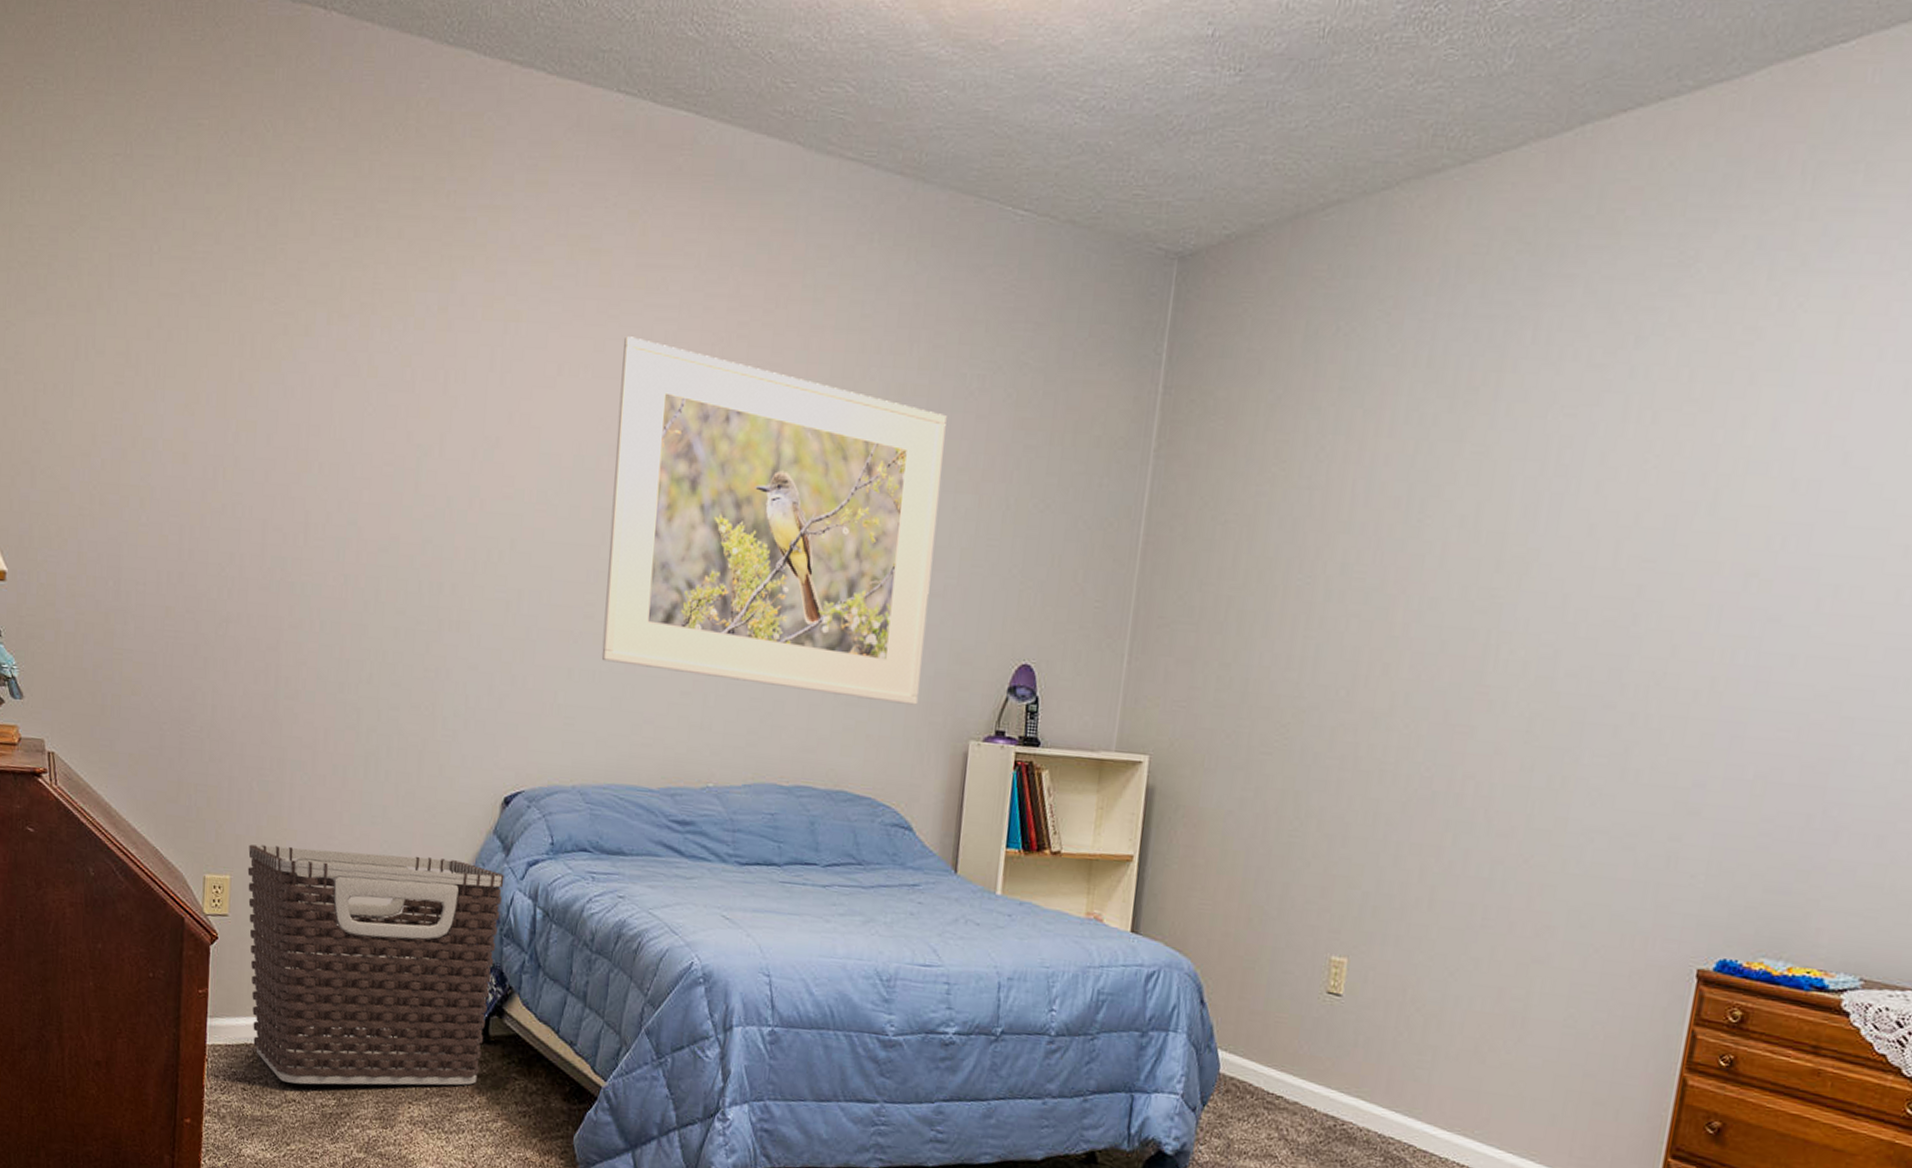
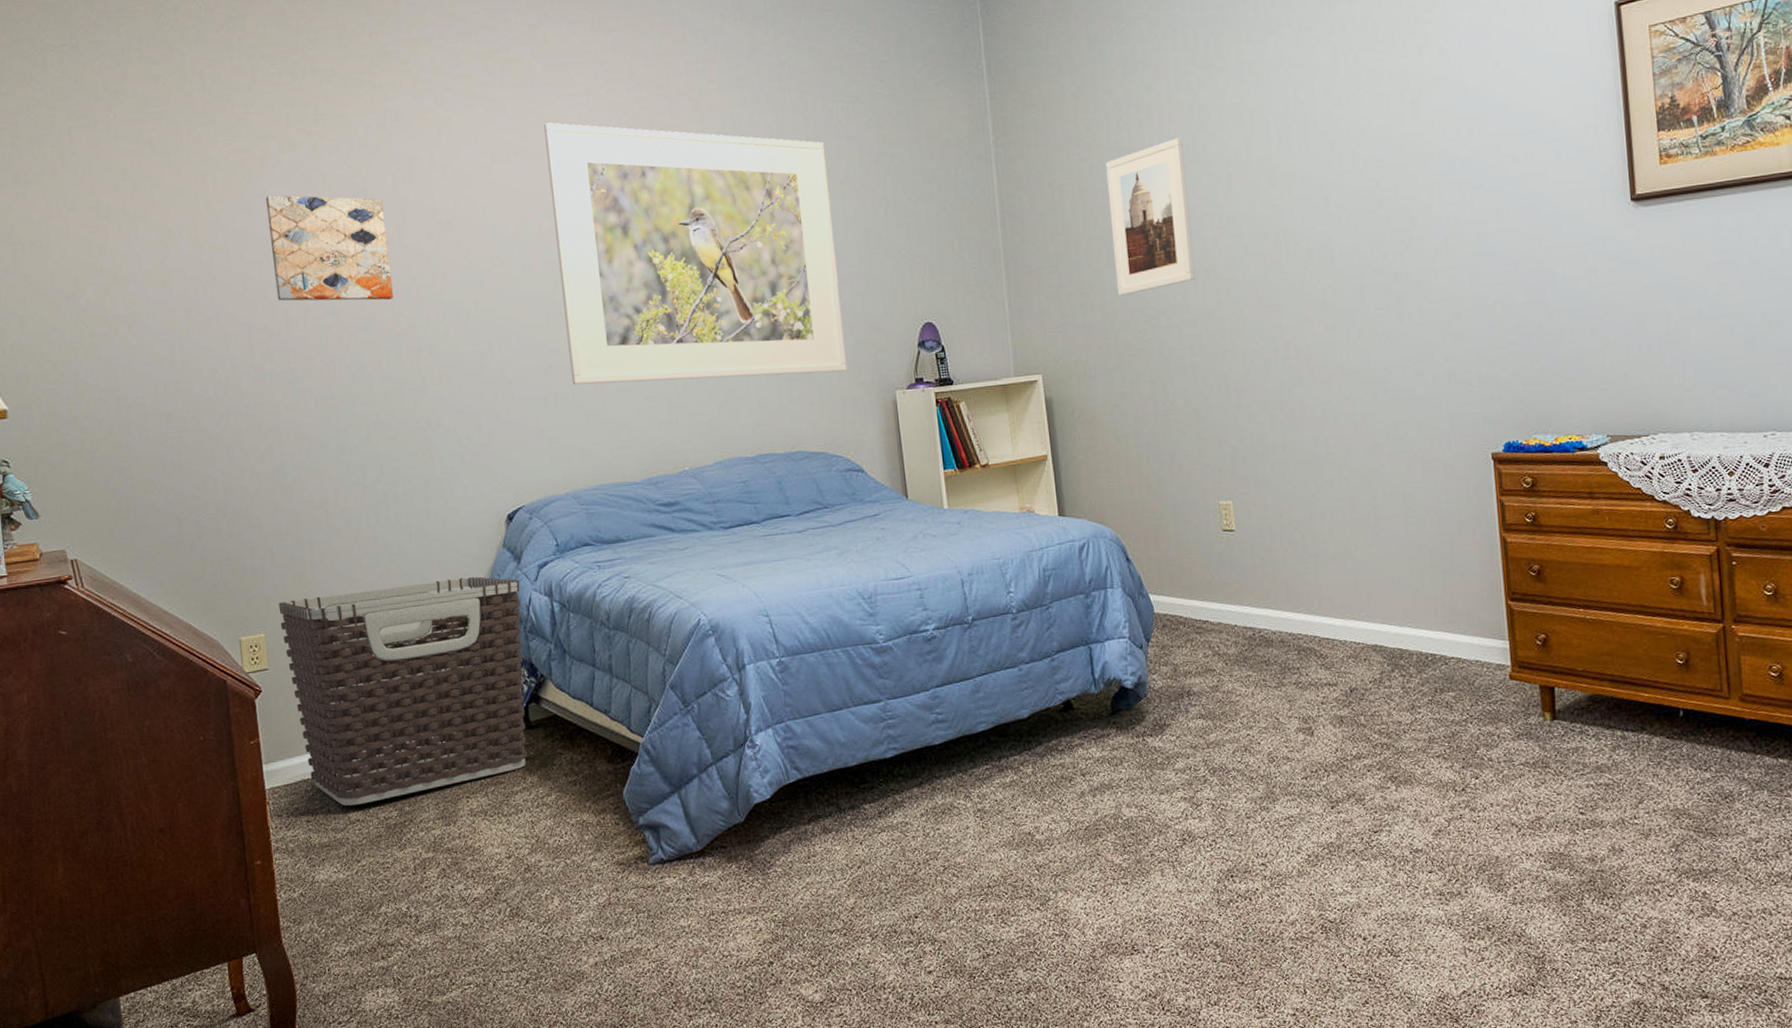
wall art: none [299,373,430,522] -> present [266,195,393,301]
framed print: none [1267,484,1397,677] -> present [1105,137,1196,296]

